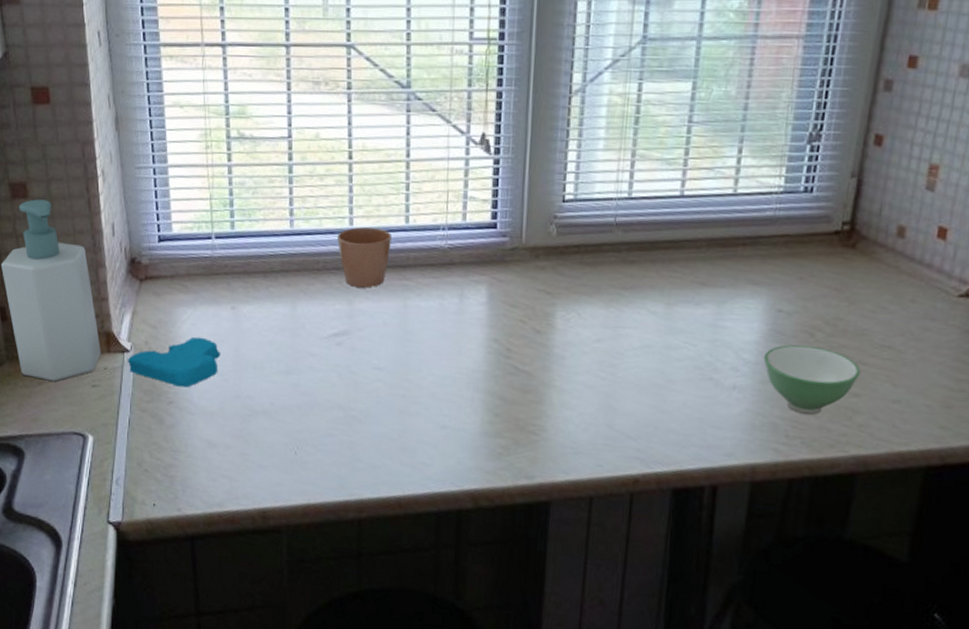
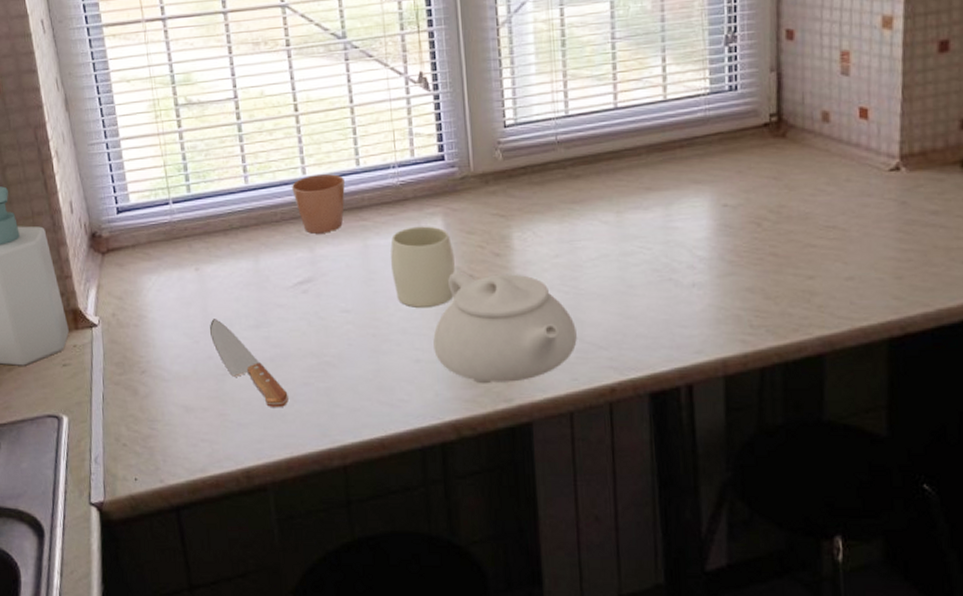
sponge: present [127,336,220,388] -> none [96,302,189,355]
kitchen knife: none [240,359,311,455] -> present [210,319,289,407]
mug: none [428,292,494,376] -> present [390,226,455,308]
teapot: none [461,343,608,460] -> present [433,271,577,384]
bowl: present [763,344,861,415] -> none [716,235,811,302]

